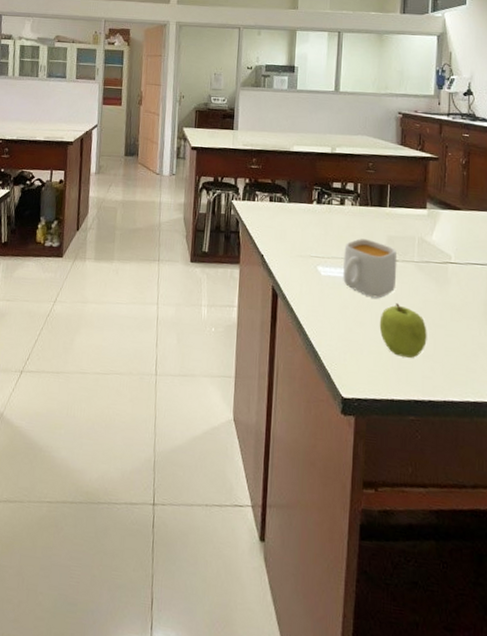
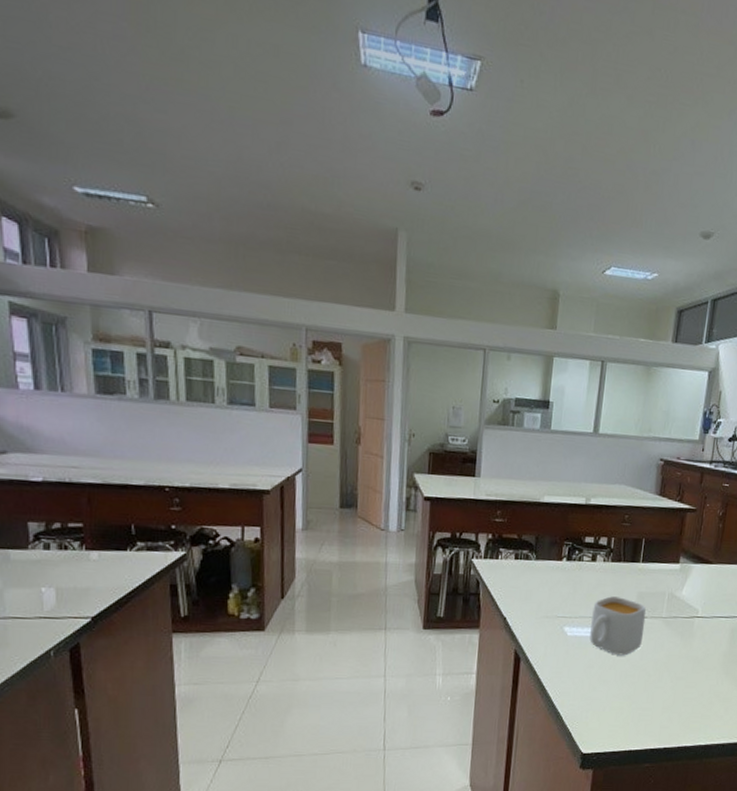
fruit: present [379,303,427,358] -> none [622,659,669,710]

